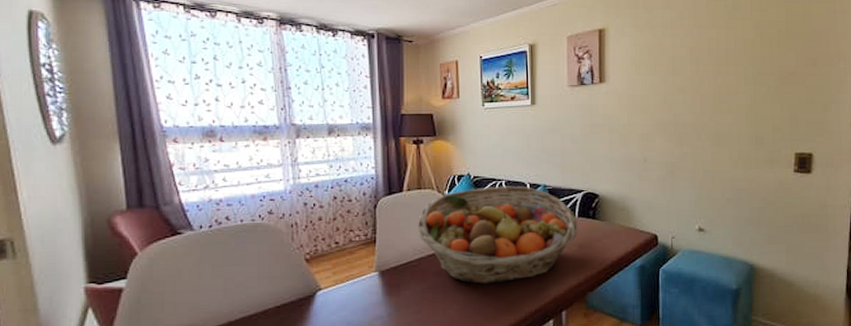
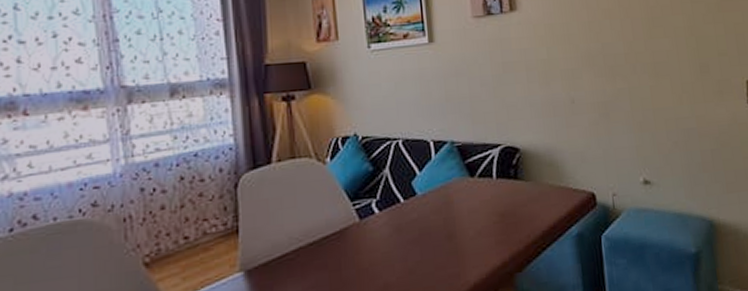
fruit basket: present [417,186,578,285] -> none [292,145,498,277]

